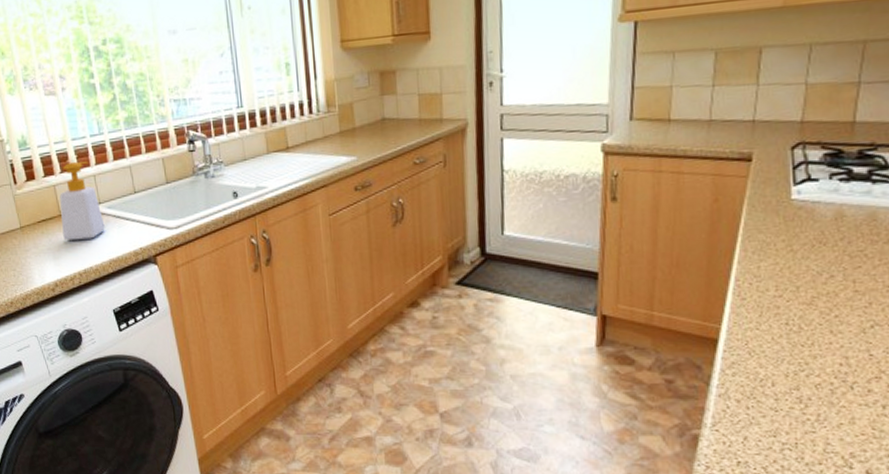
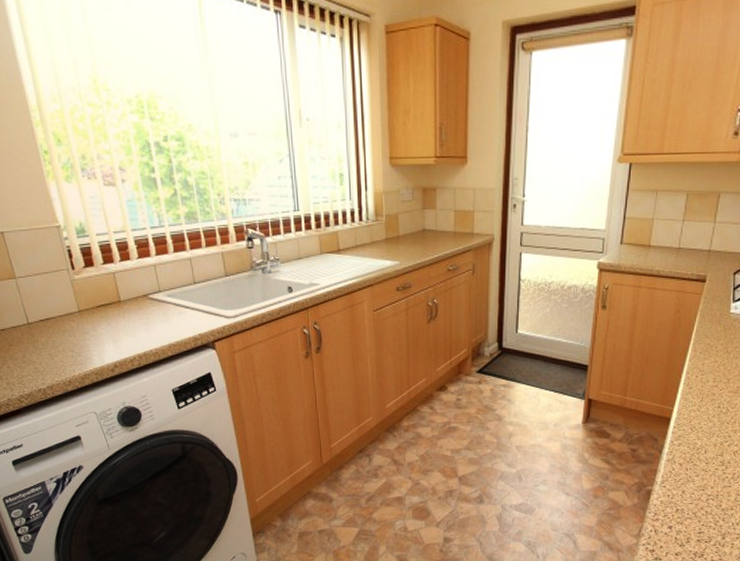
soap bottle: present [59,161,105,240] -> none [119,251,165,325]

